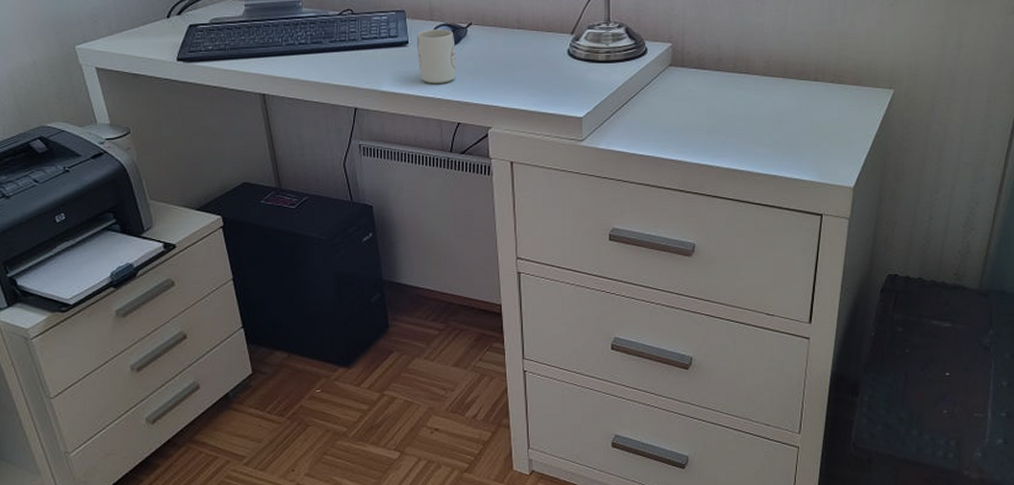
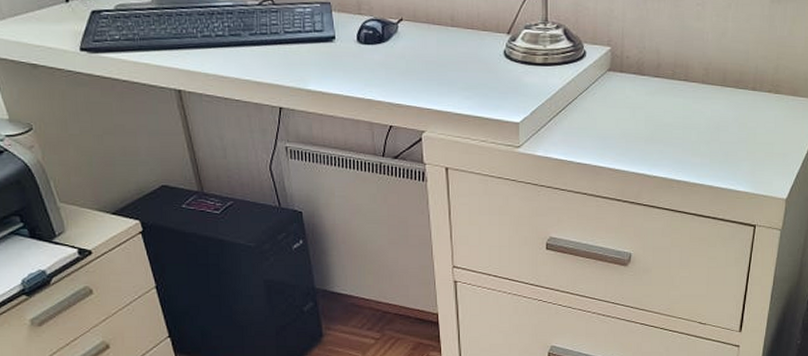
mug: present [416,29,457,83] -> none [343,24,388,83]

